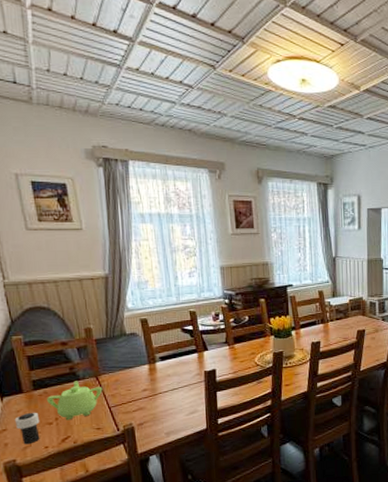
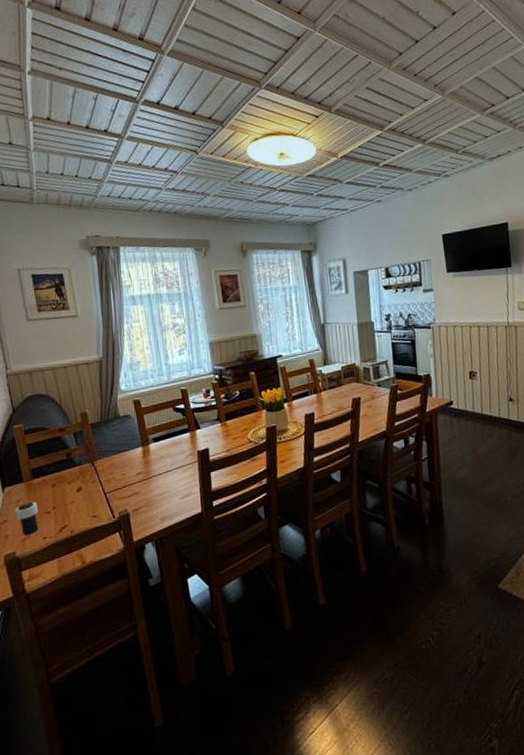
teapot: present [46,381,103,421] -> none [44,467,98,509]

